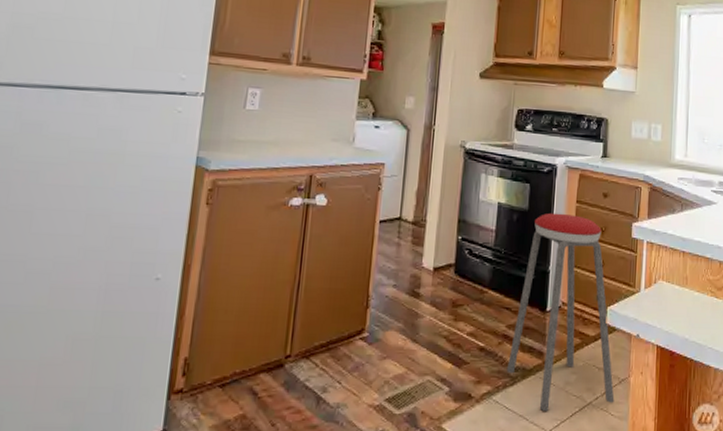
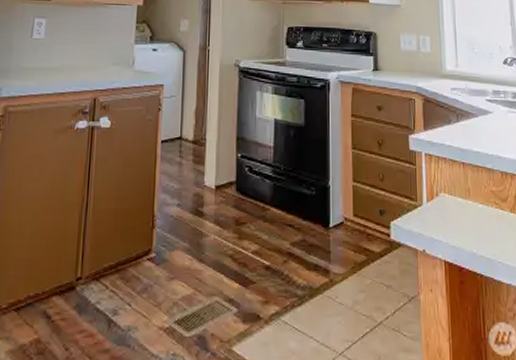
music stool: present [506,212,615,411] -> none [293,127,406,332]

